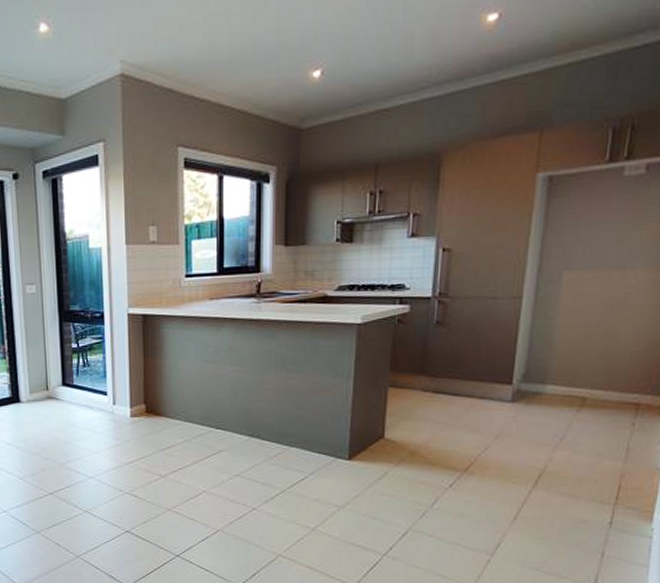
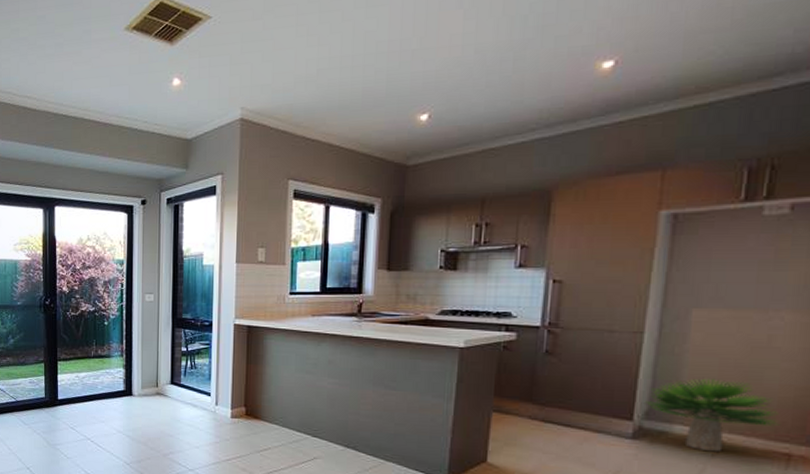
potted plant: none [523,338,631,408] -> present [645,378,779,452]

